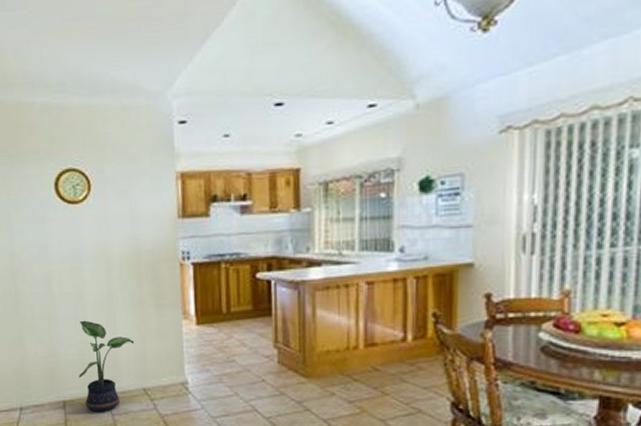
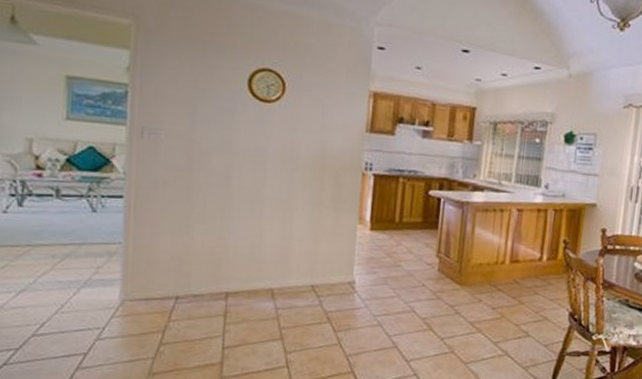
potted plant: present [79,320,135,412] -> none [247,214,309,306]

